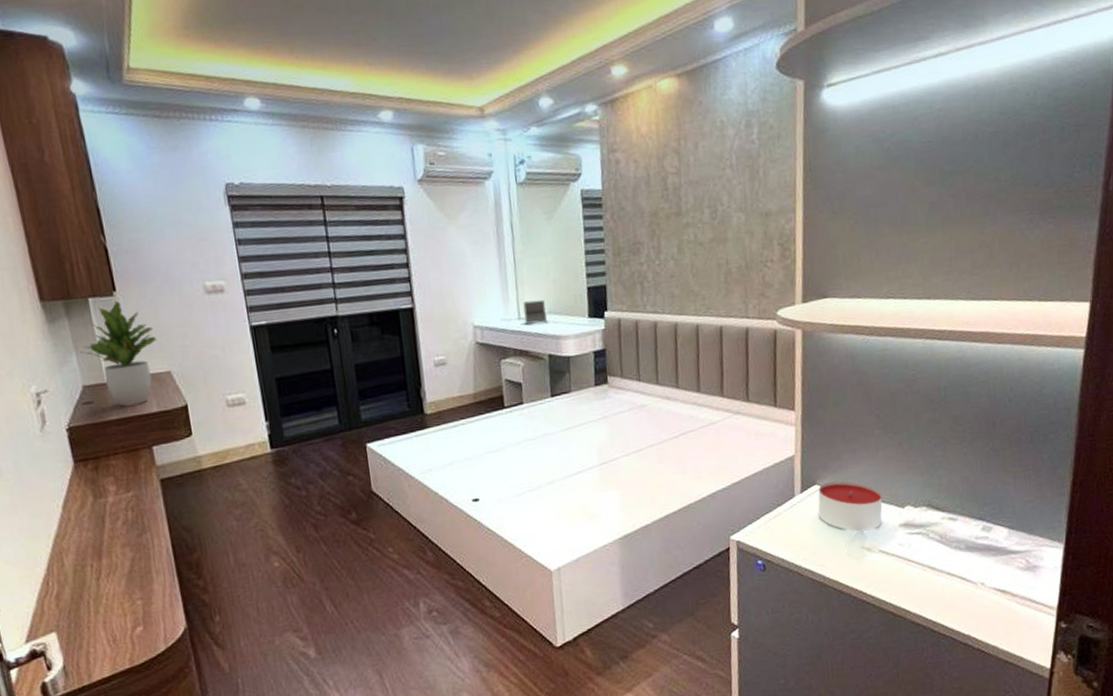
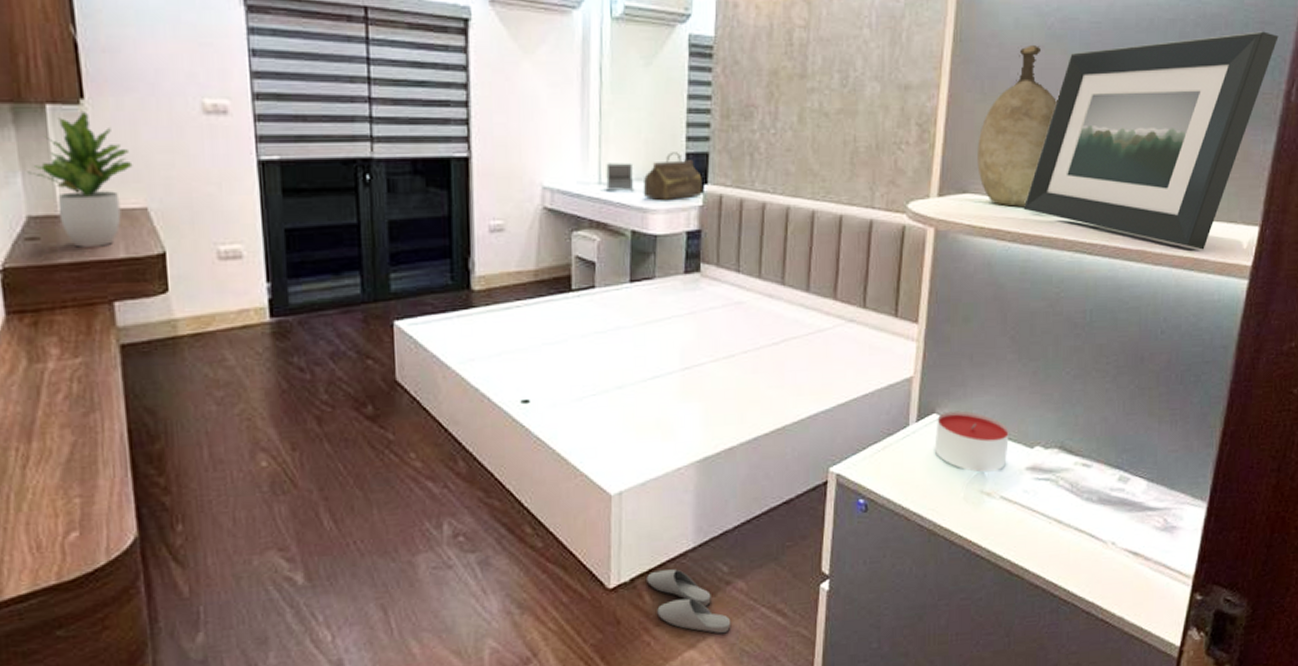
handbag: none [554,287,604,328] -> present [643,152,702,200]
slippers: none [586,628,660,679] -> present [647,569,731,634]
decorative vase: none [832,167,901,306] -> present [977,45,1060,207]
picture frame: none [877,133,1093,327] -> present [1023,31,1279,250]

